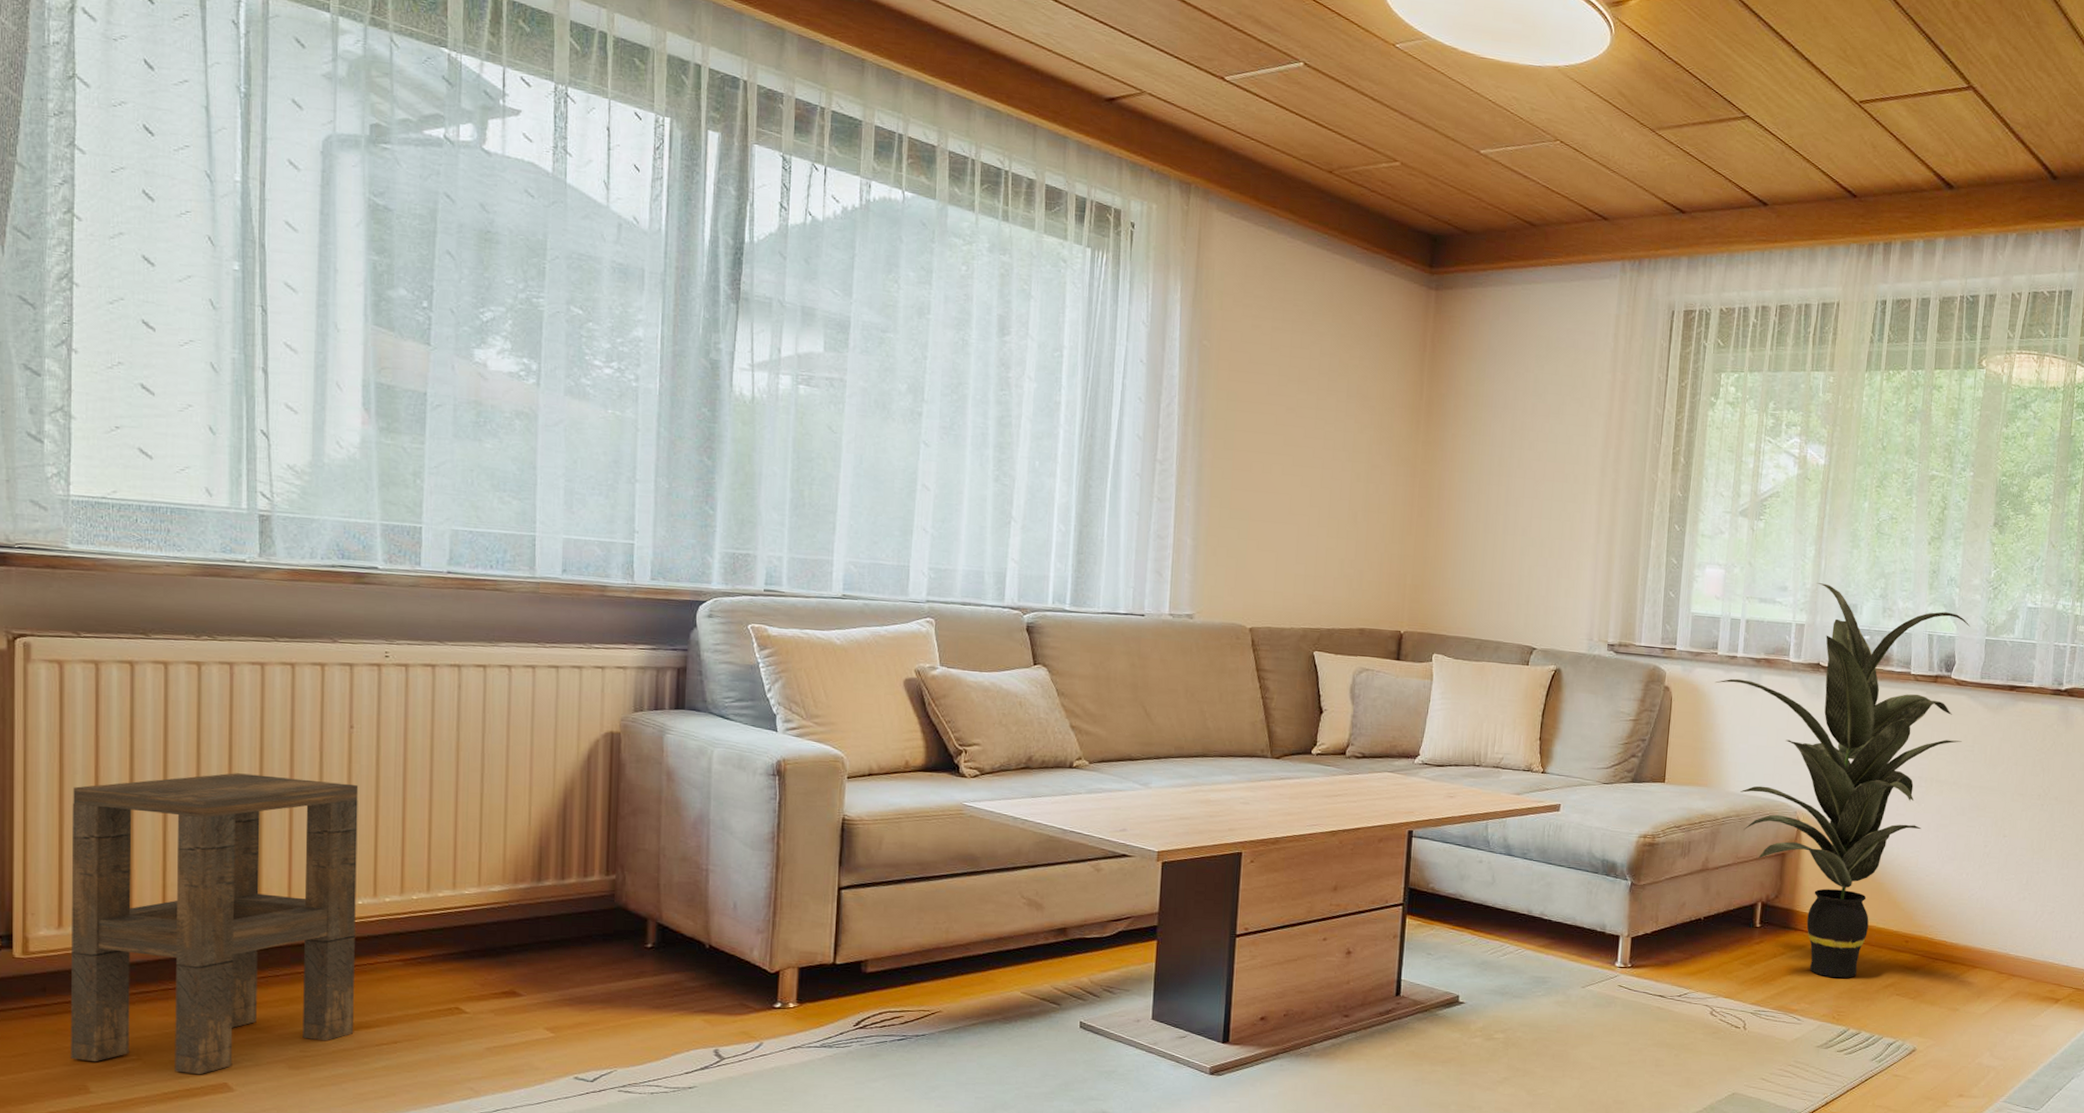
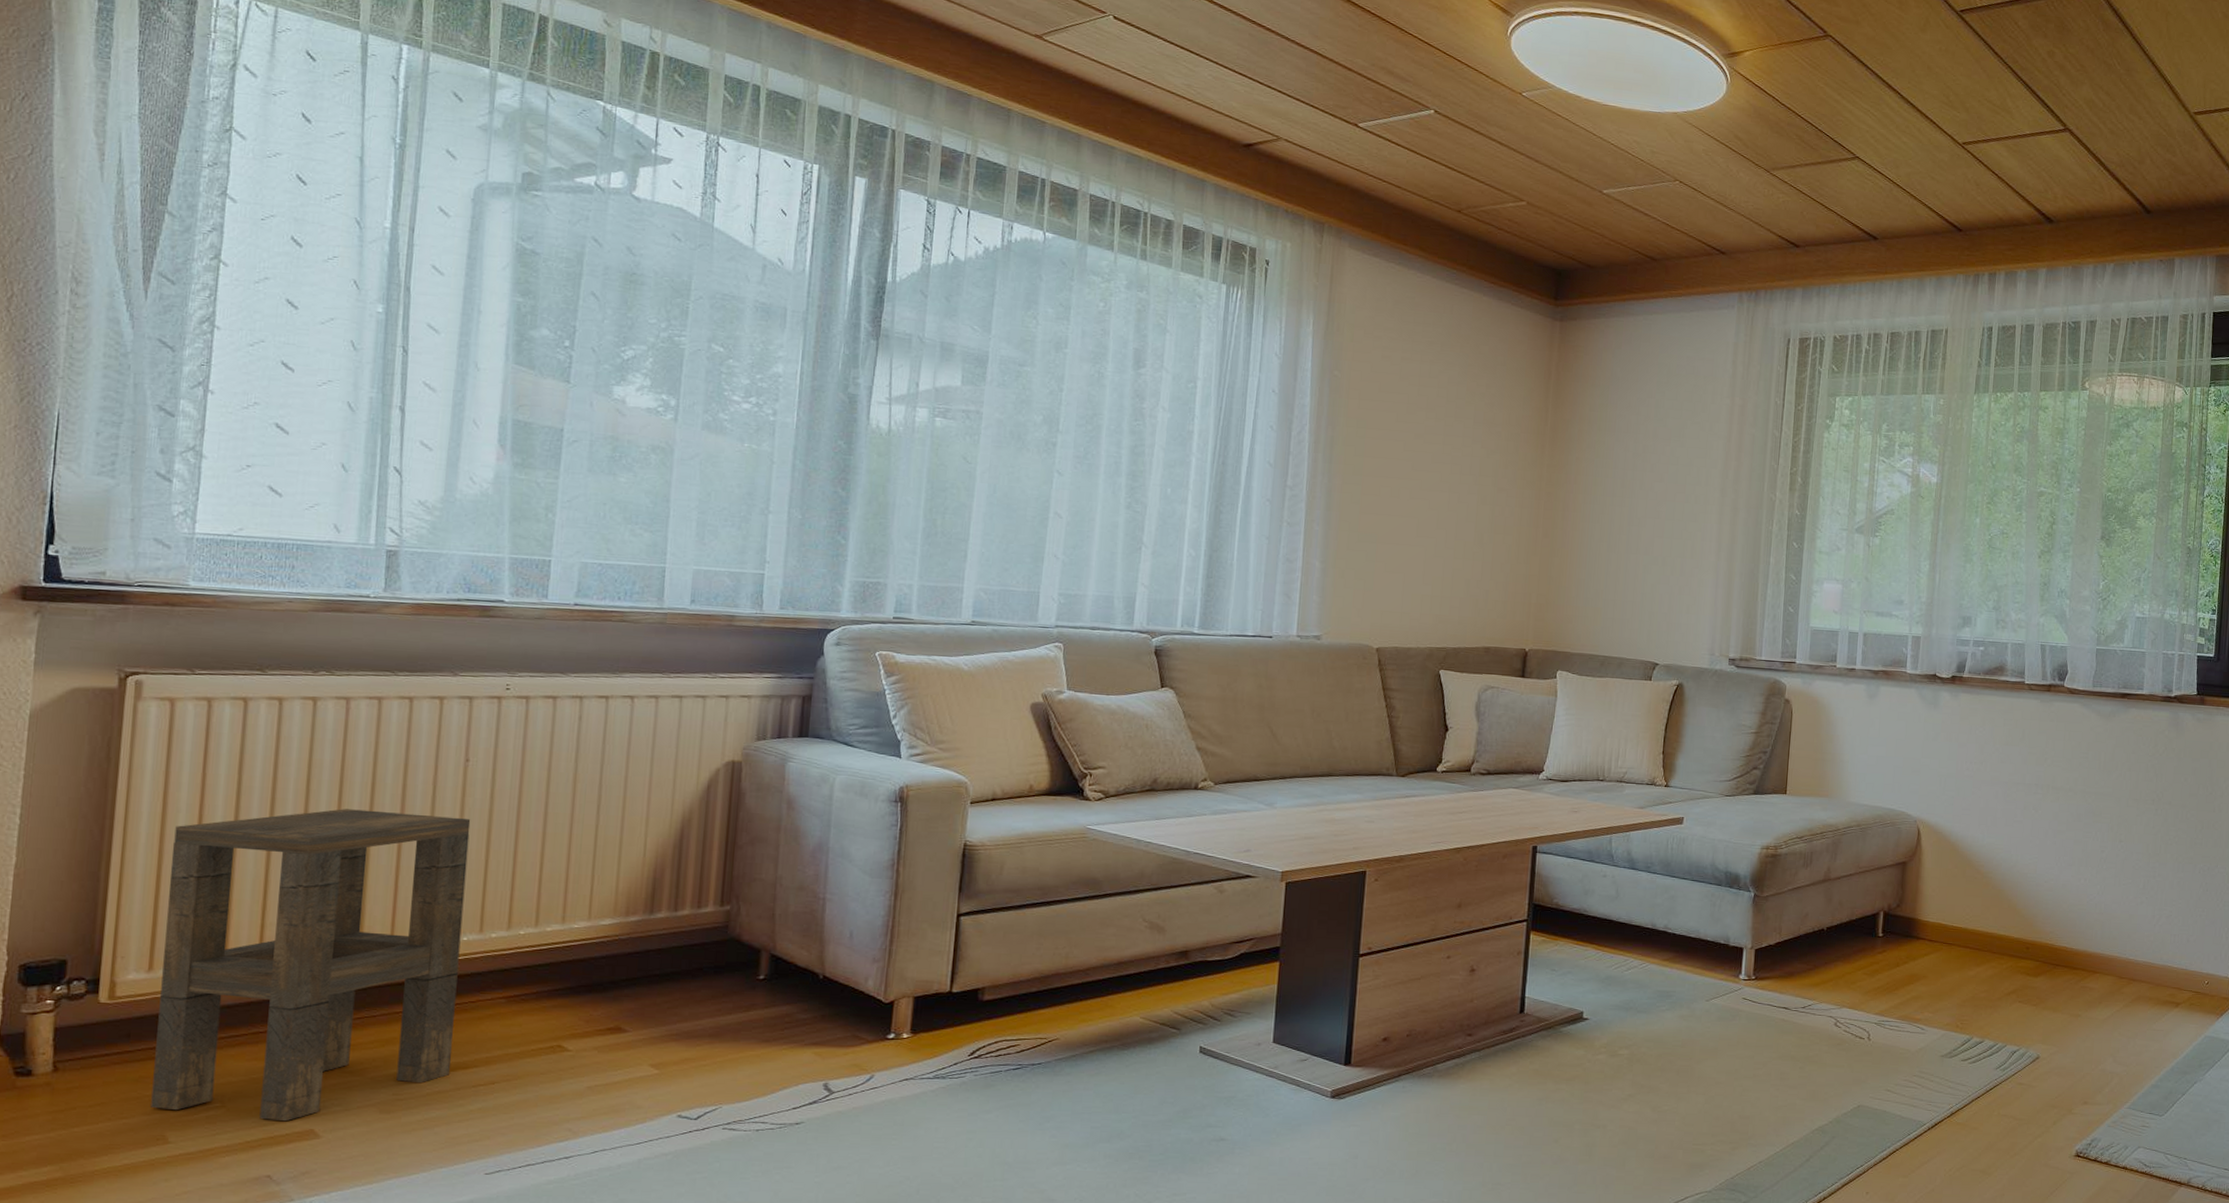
indoor plant: present [1715,583,1970,978] -> none [1835,596,2081,987]

